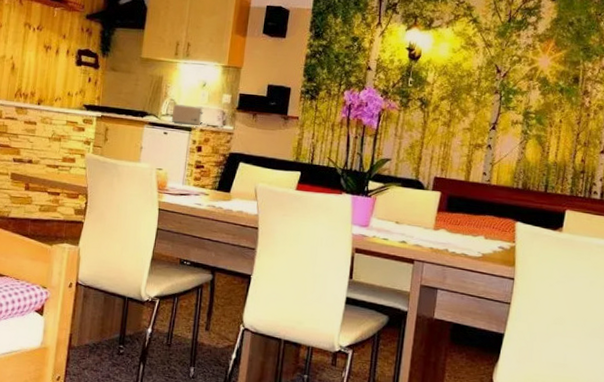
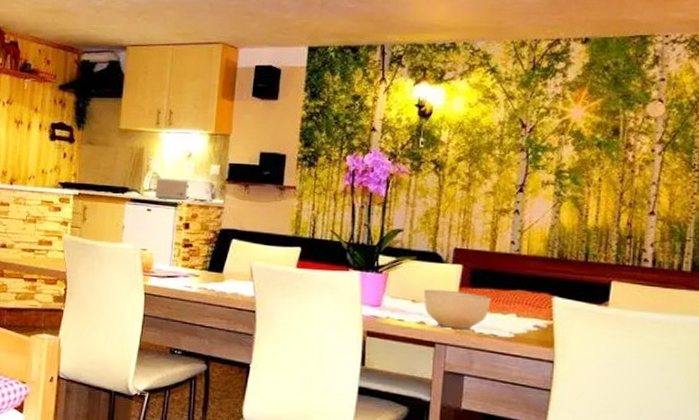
bowl: none [406,212,464,249] -> present [424,289,491,329]

